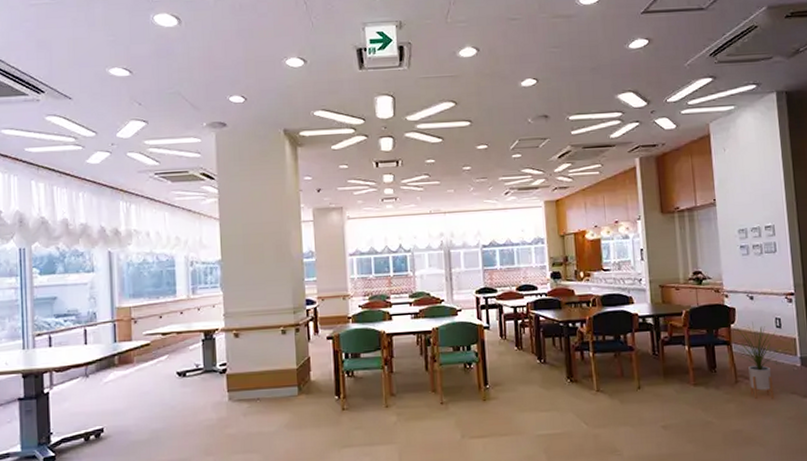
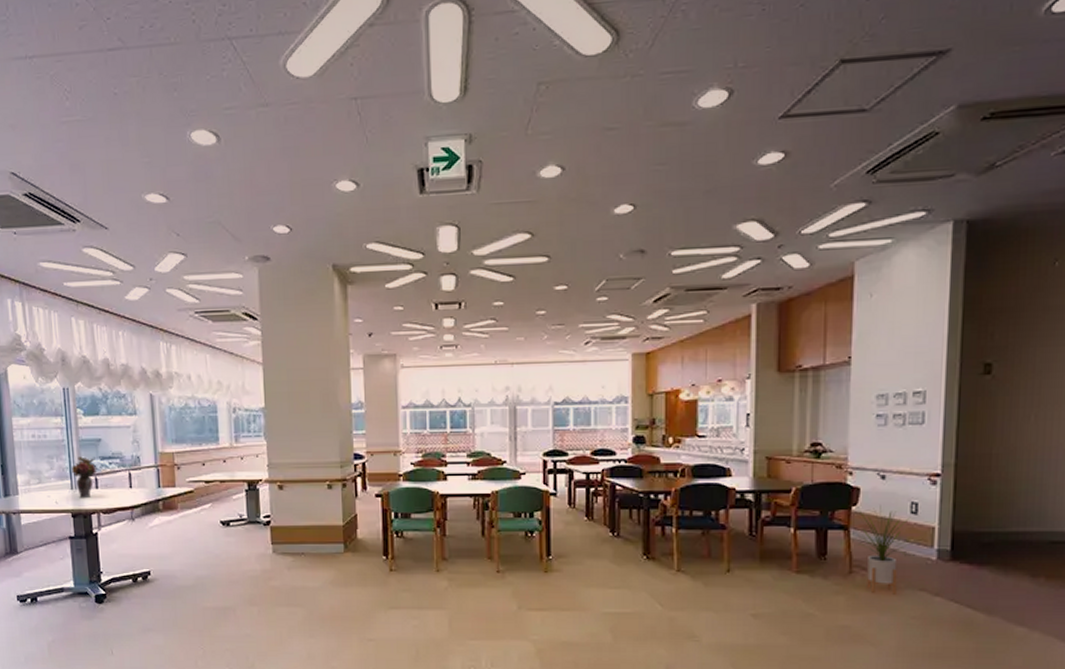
flower arrangement: none [23,315,52,358] -> present [71,456,97,499]

